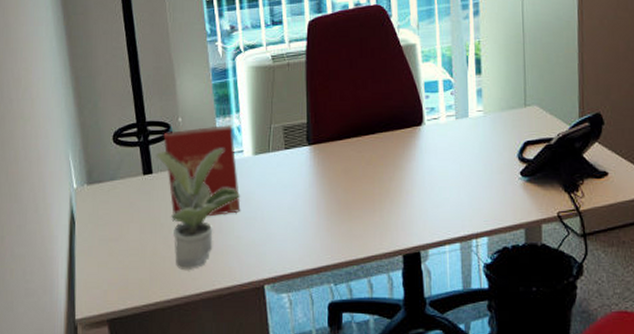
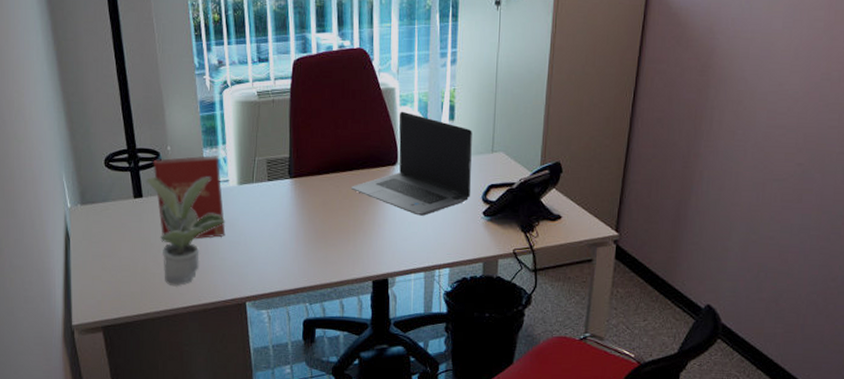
laptop computer: none [374,67,504,179] -> present [350,111,472,216]

